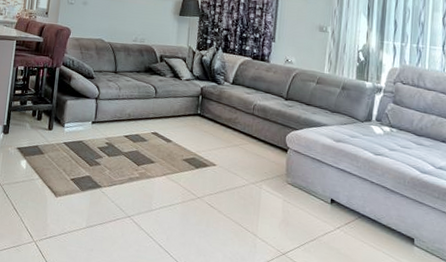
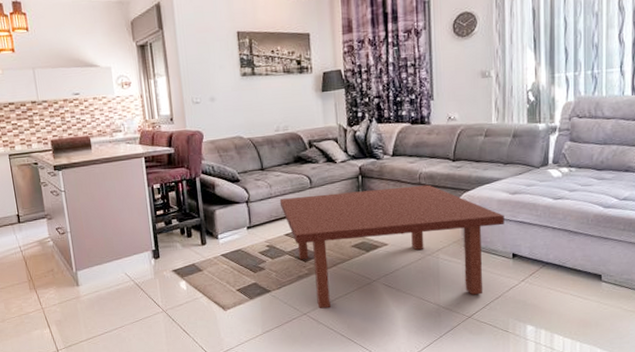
coffee table: none [125,102,327,234] -> present [279,184,504,309]

